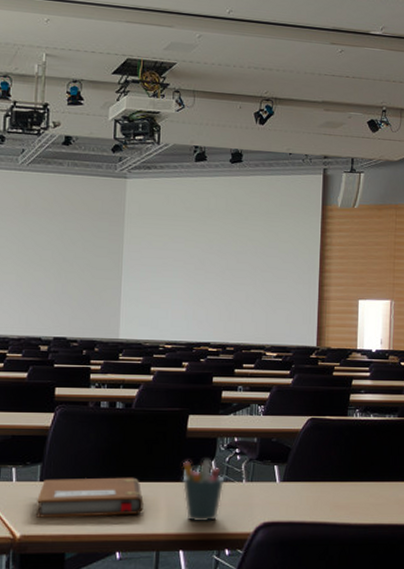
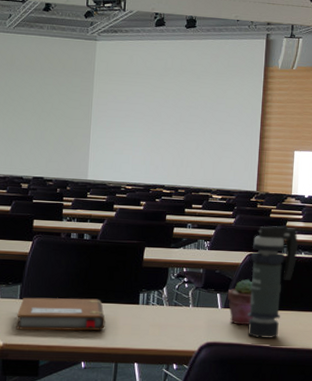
pen holder: present [182,459,225,522] -> none [138,286,174,340]
potted succulent: none [286,448,317,501] -> present [227,279,253,325]
smoke grenade: none [310,385,365,514] -> present [248,225,298,338]

